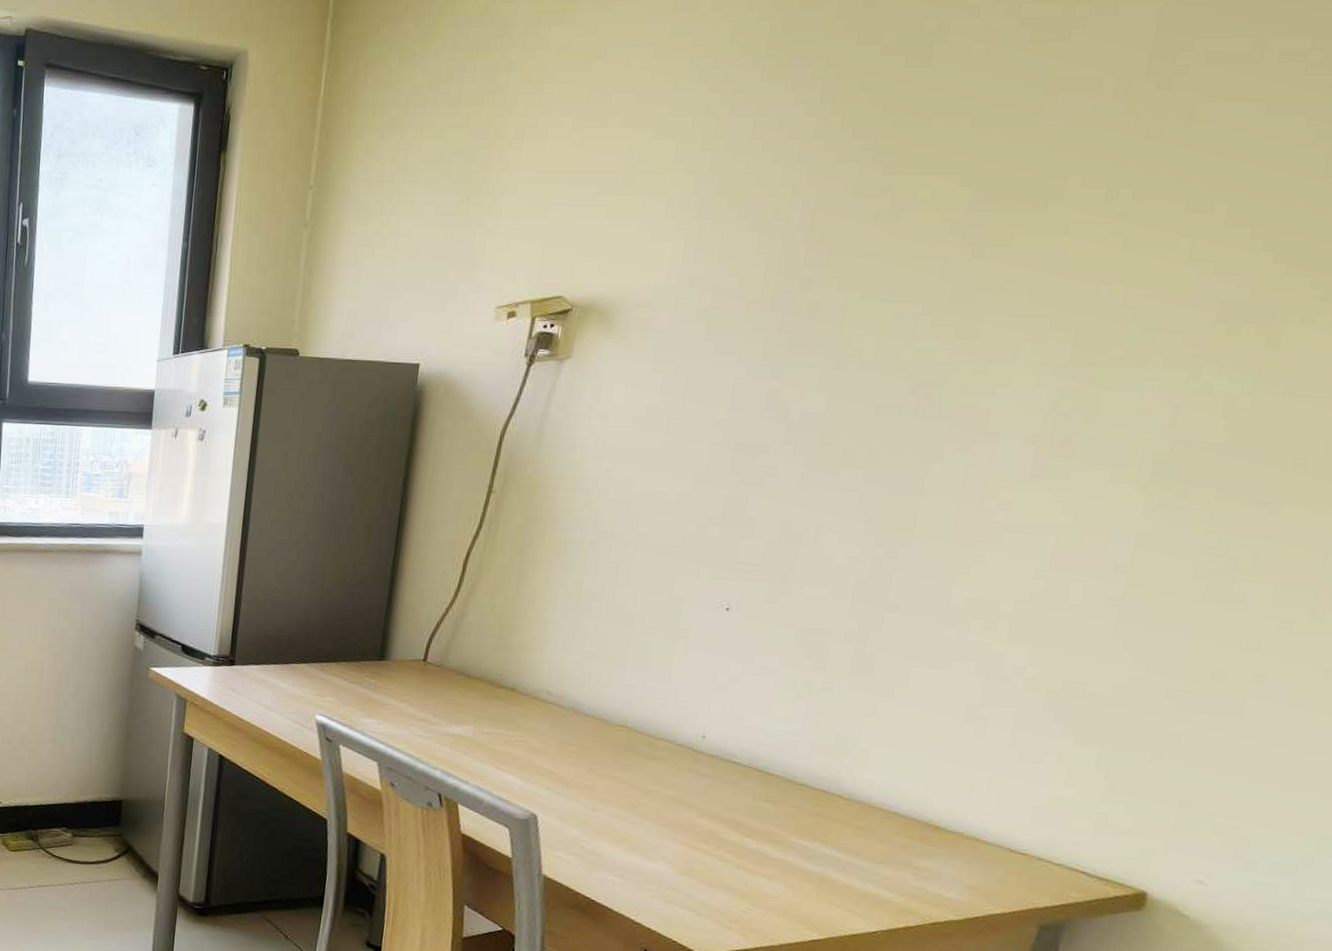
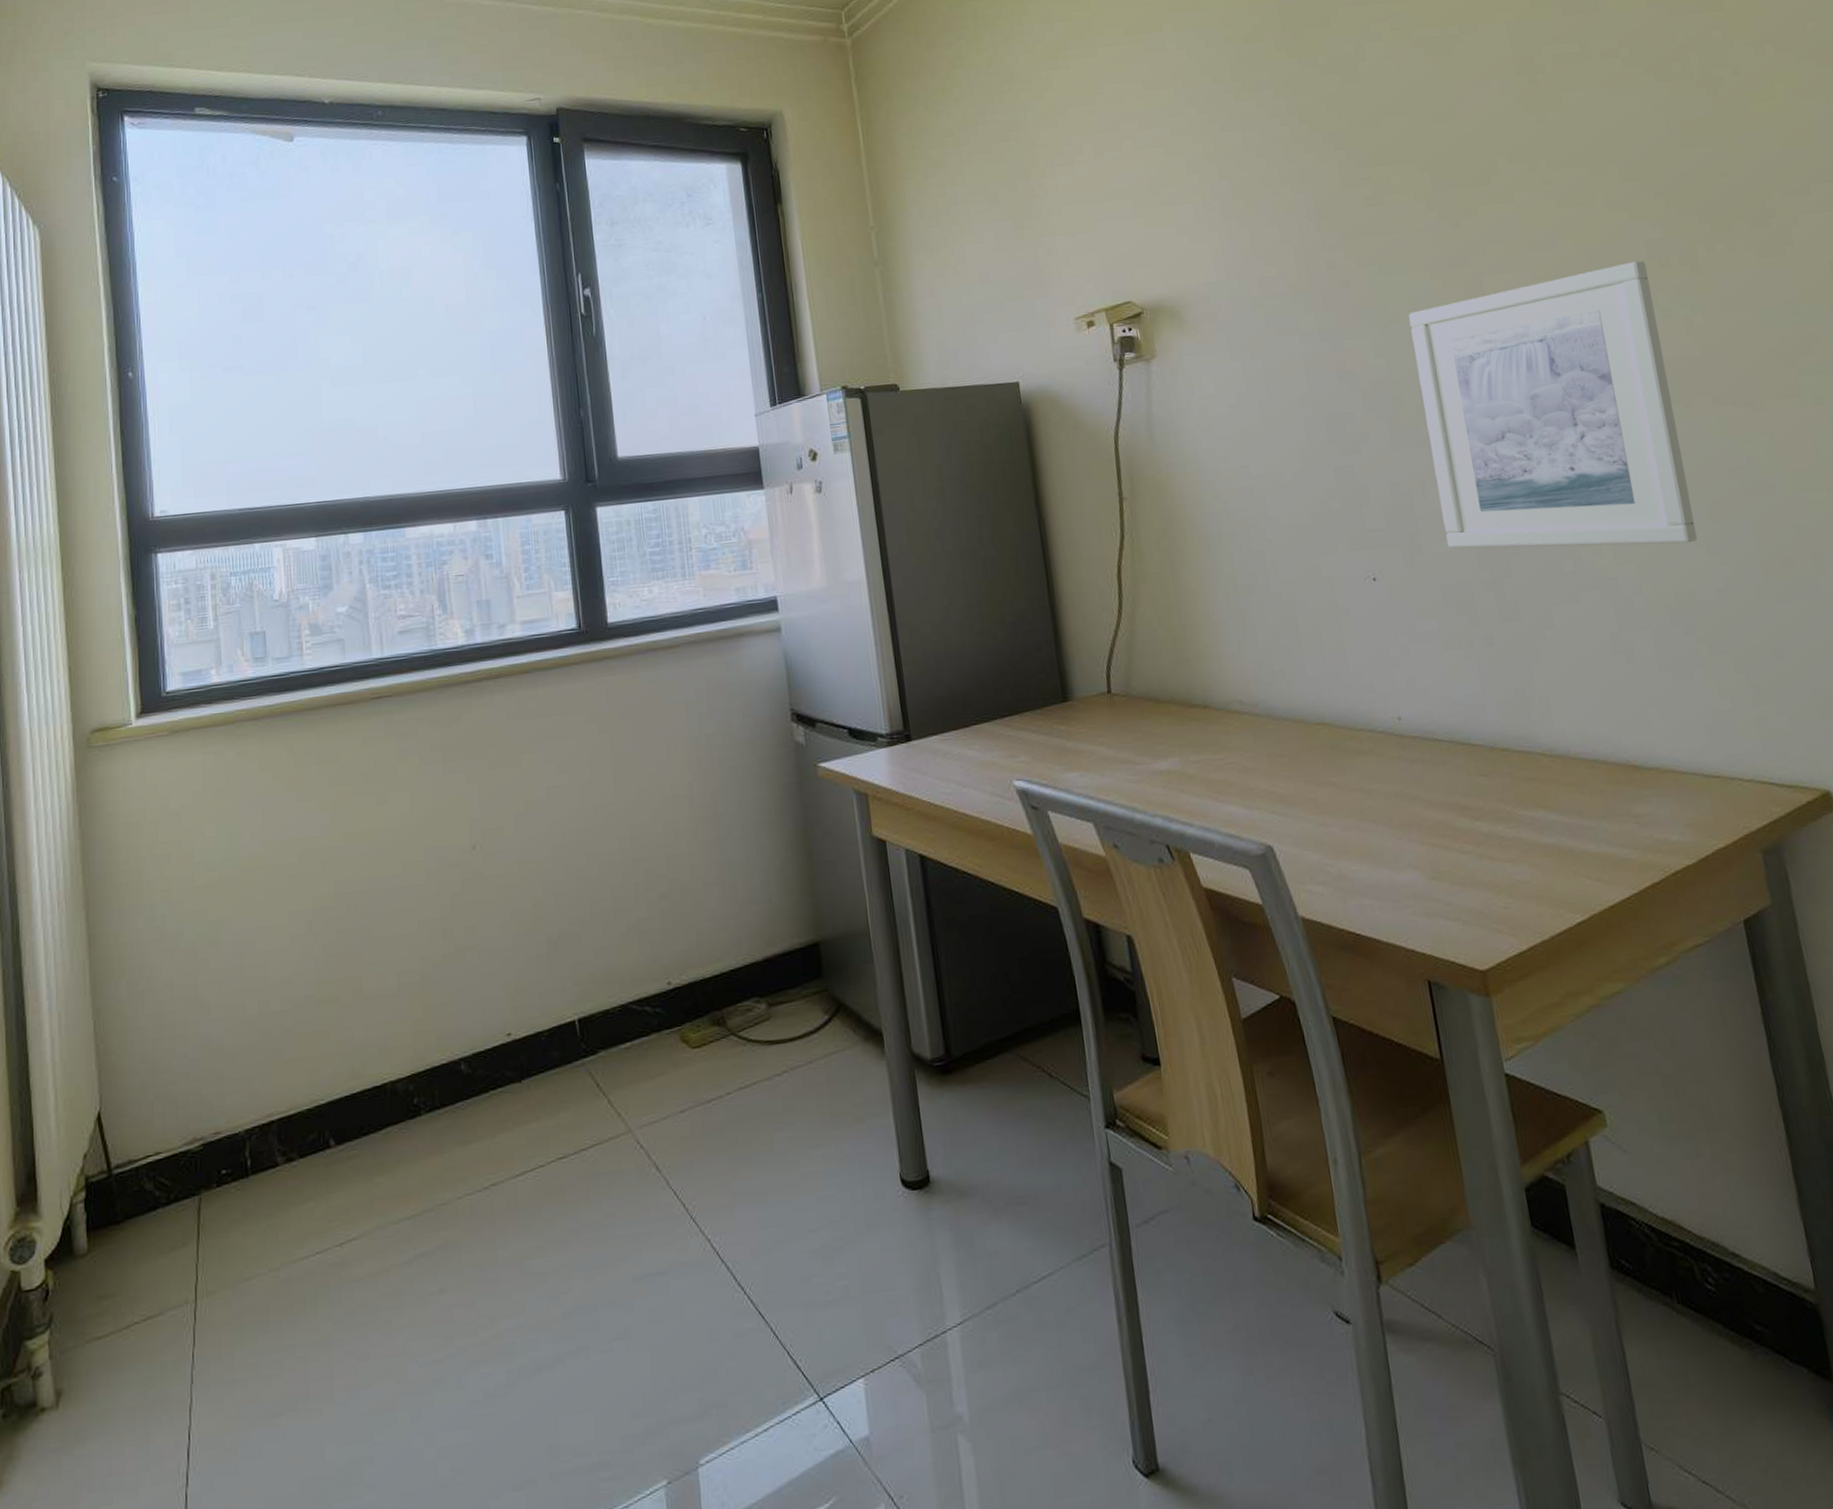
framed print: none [822,322,1209,636] -> present [1408,260,1697,549]

